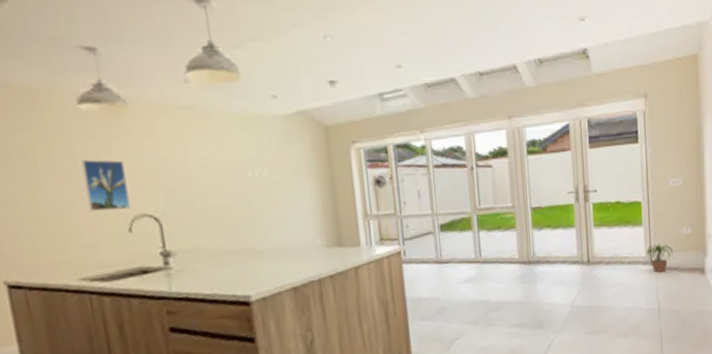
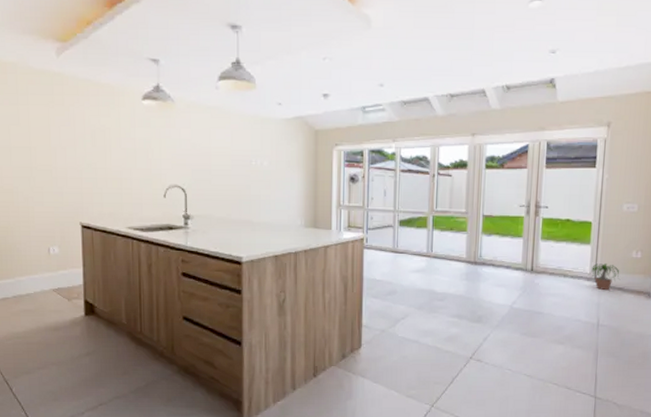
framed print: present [81,159,130,212] -> none [139,140,167,180]

